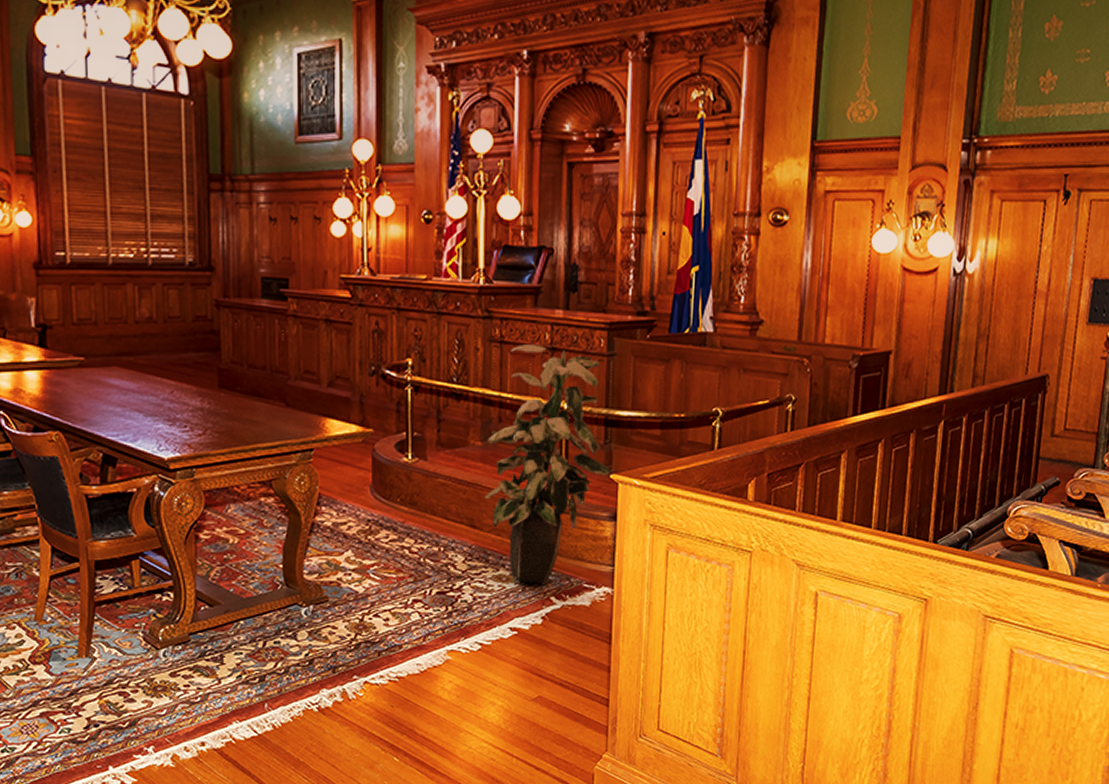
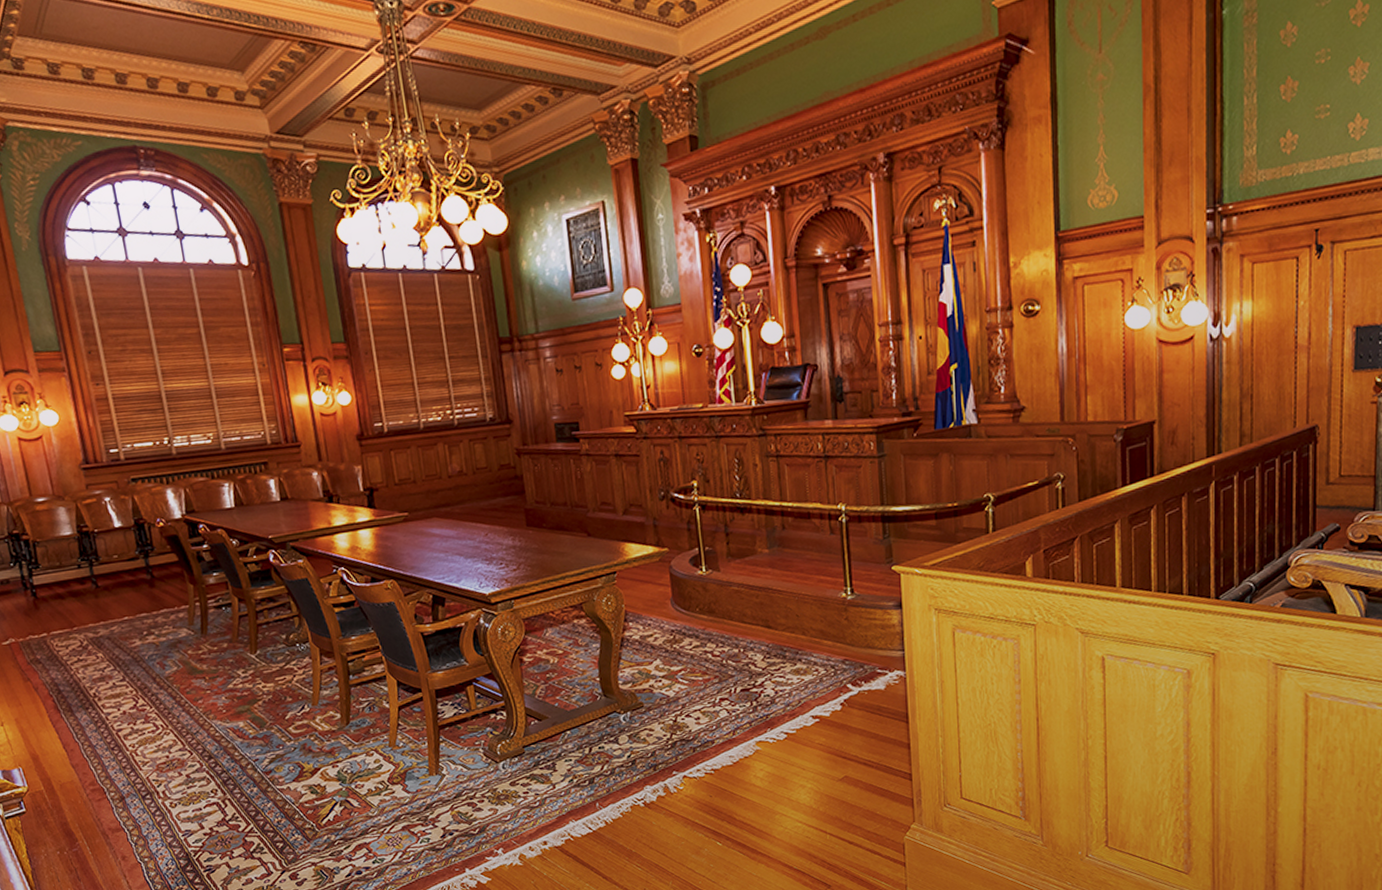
indoor plant: present [484,345,613,584] -> none [773,454,894,674]

